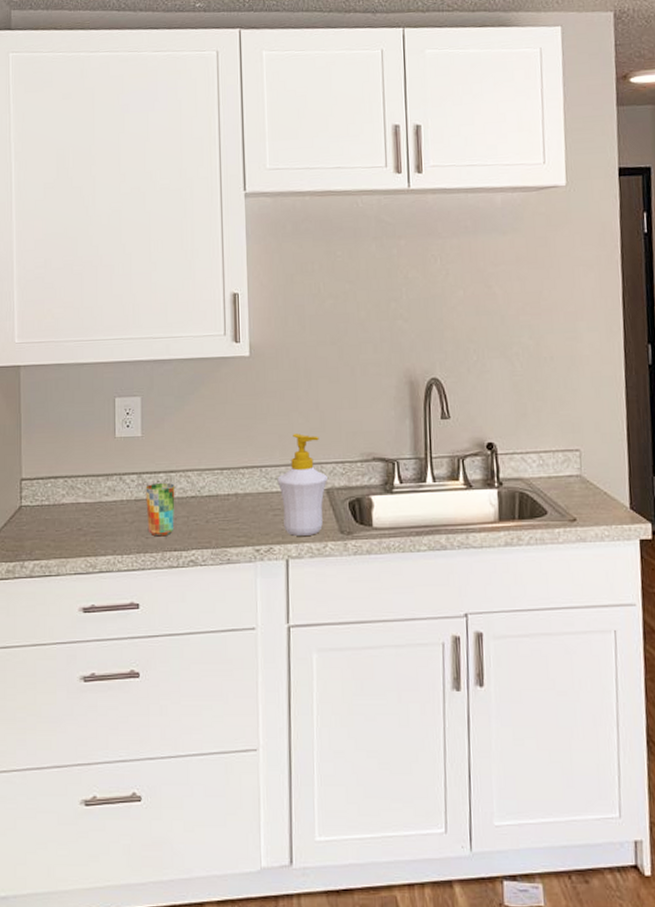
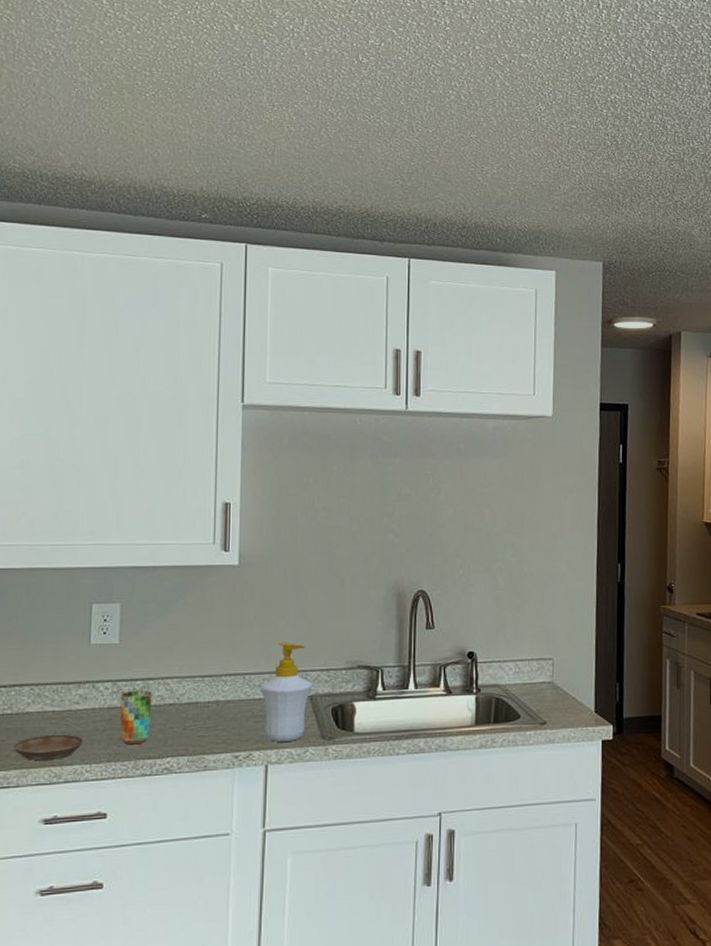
saucer: none [52,525,115,550] -> present [13,734,84,760]

